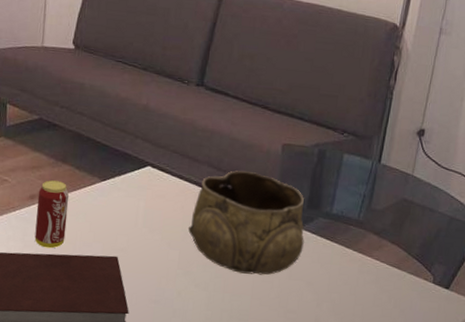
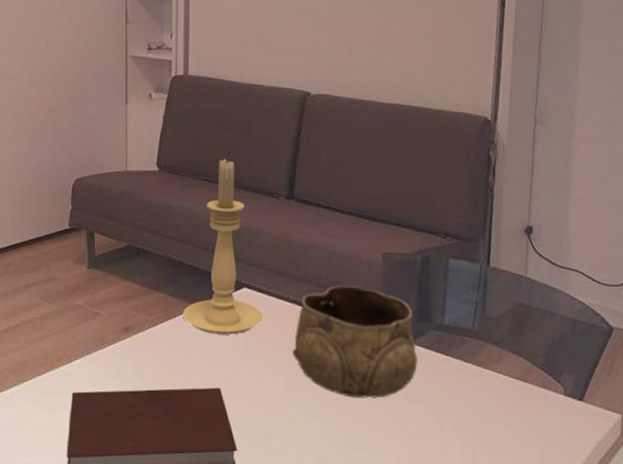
beverage can: present [34,180,70,249] -> none [131,310,165,384]
candle holder: none [87,41,164,209] -> present [183,157,263,335]

